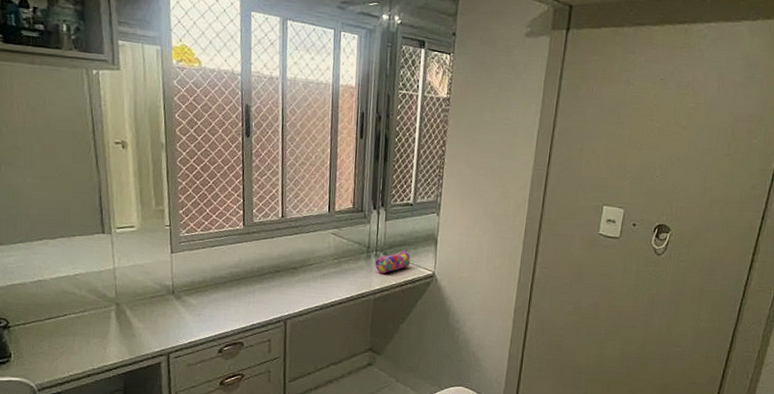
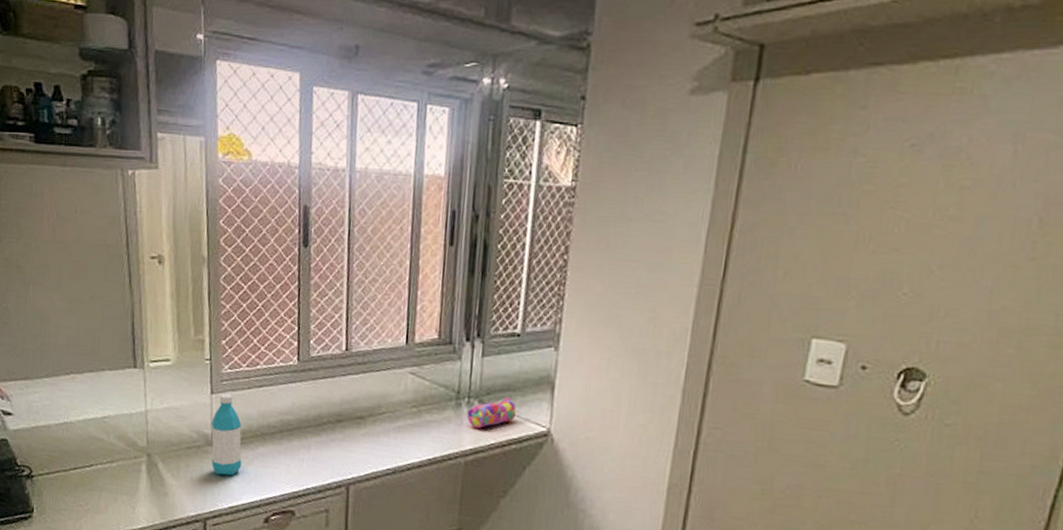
water bottle: none [171,253,199,318] -> present [210,394,242,476]

